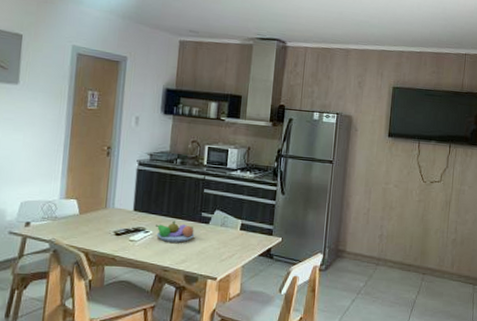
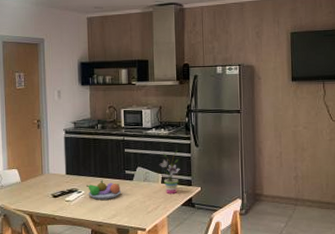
potted plant: none [239,195,263,243] -> present [158,149,180,195]

